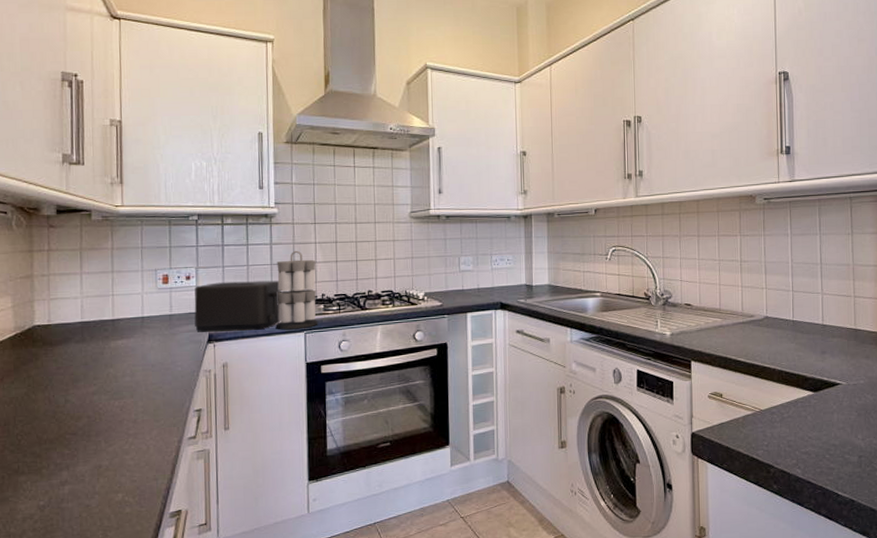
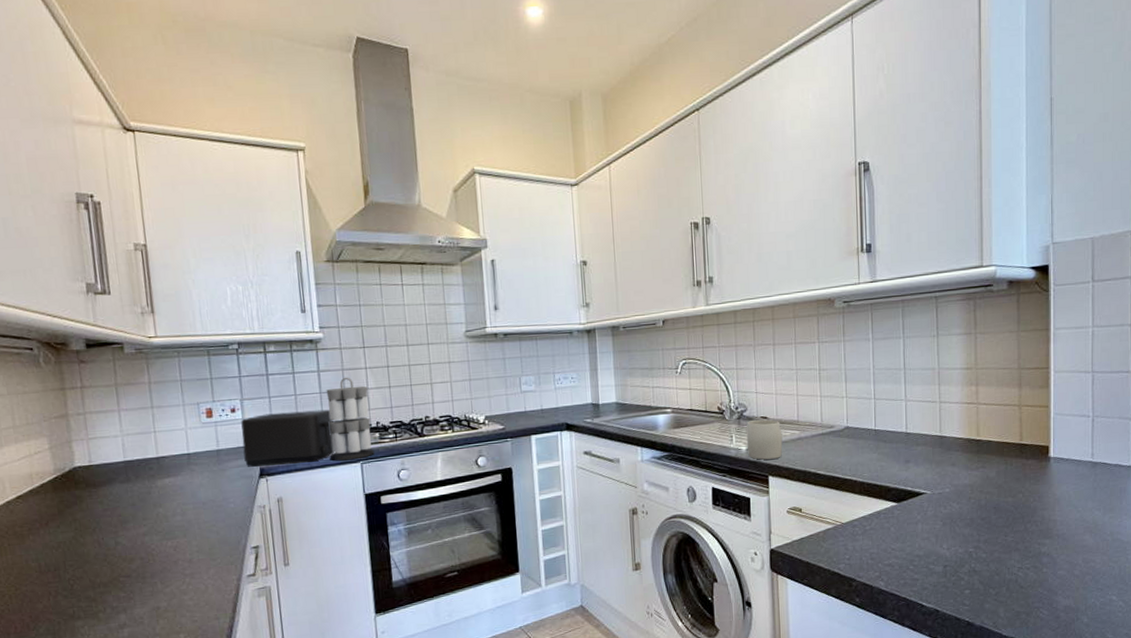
mug: none [670,307,705,345] -> present [746,419,783,460]

